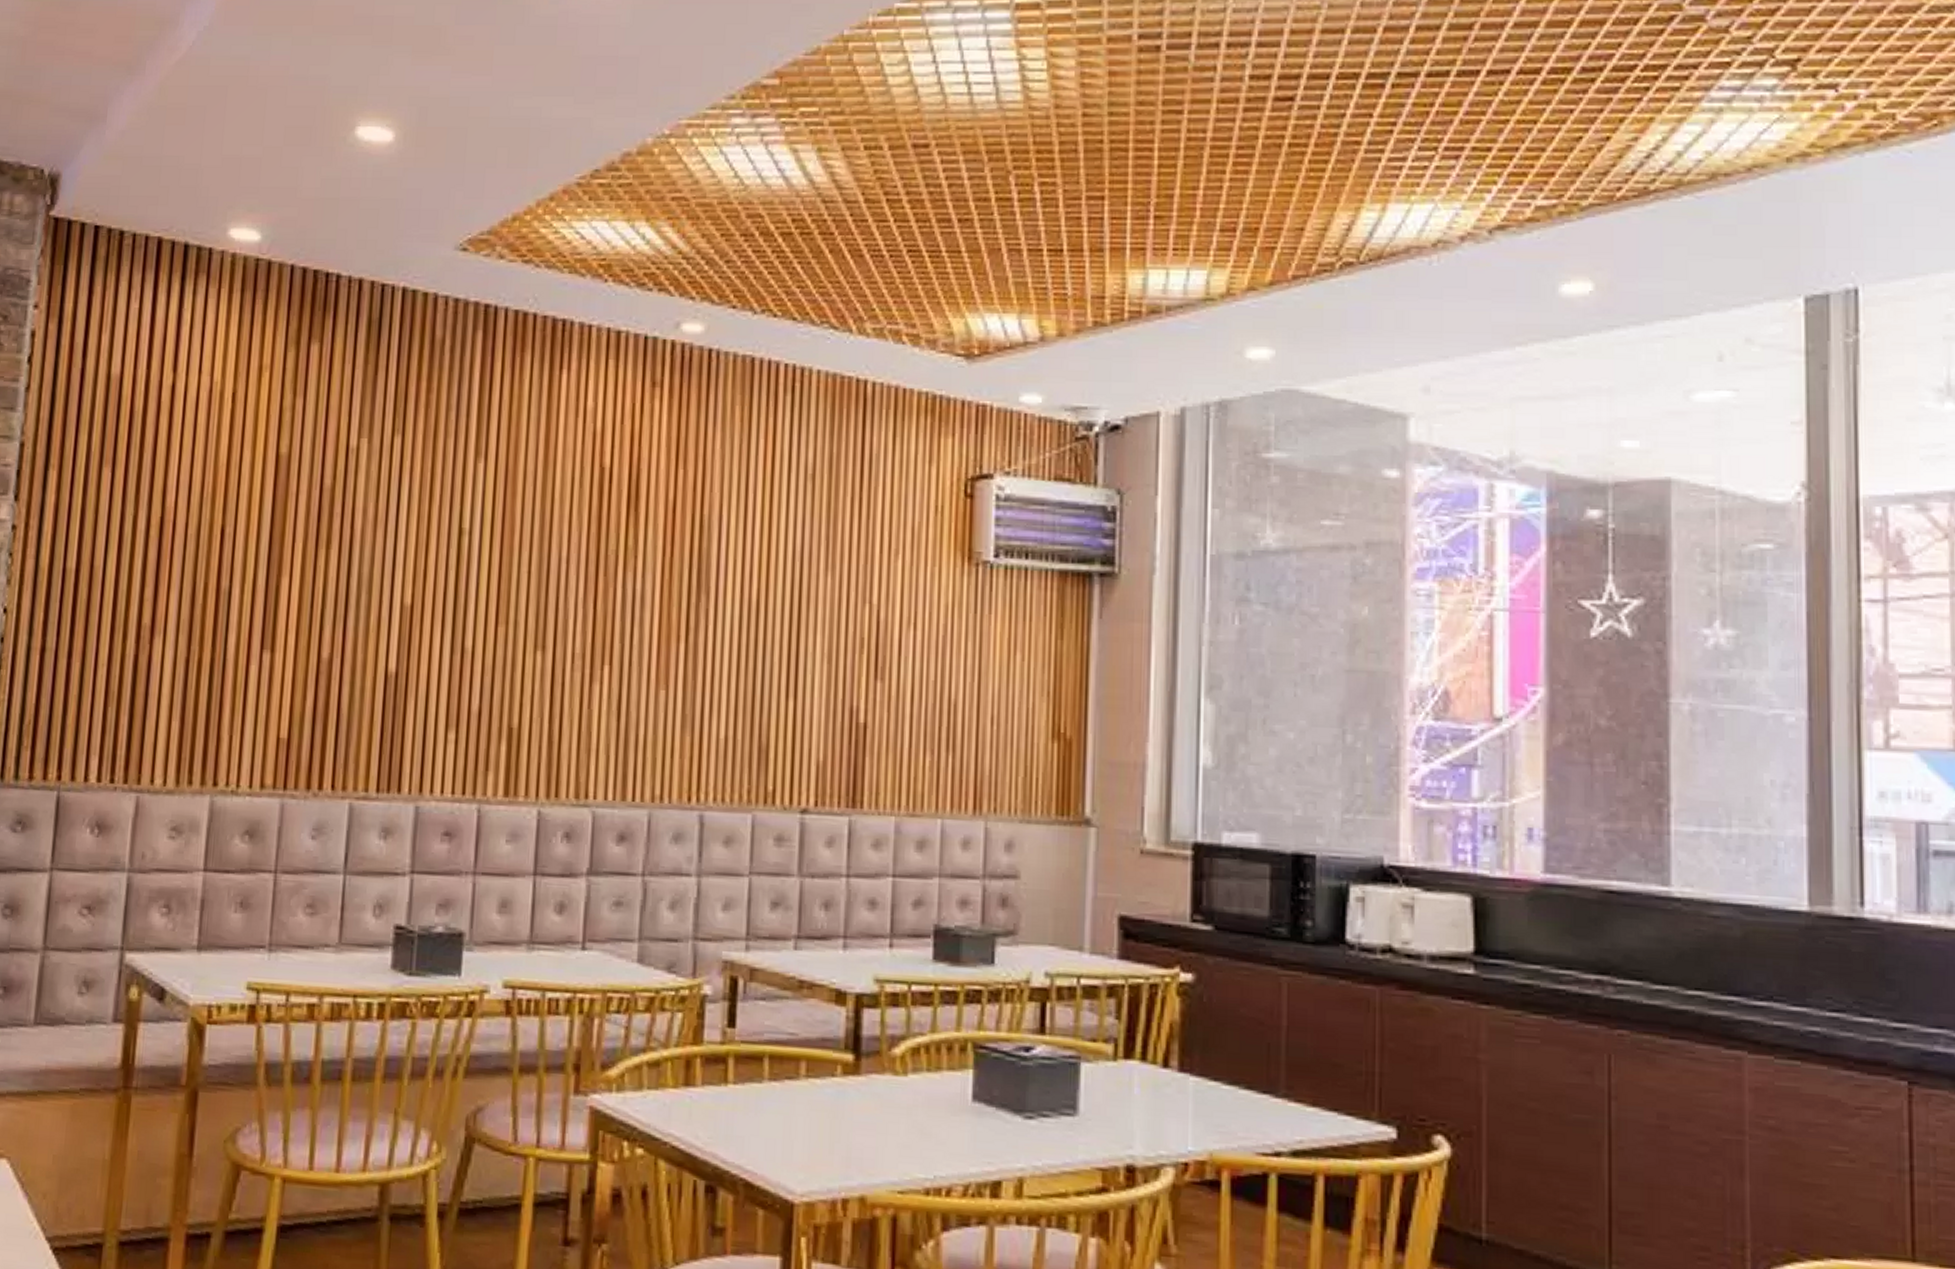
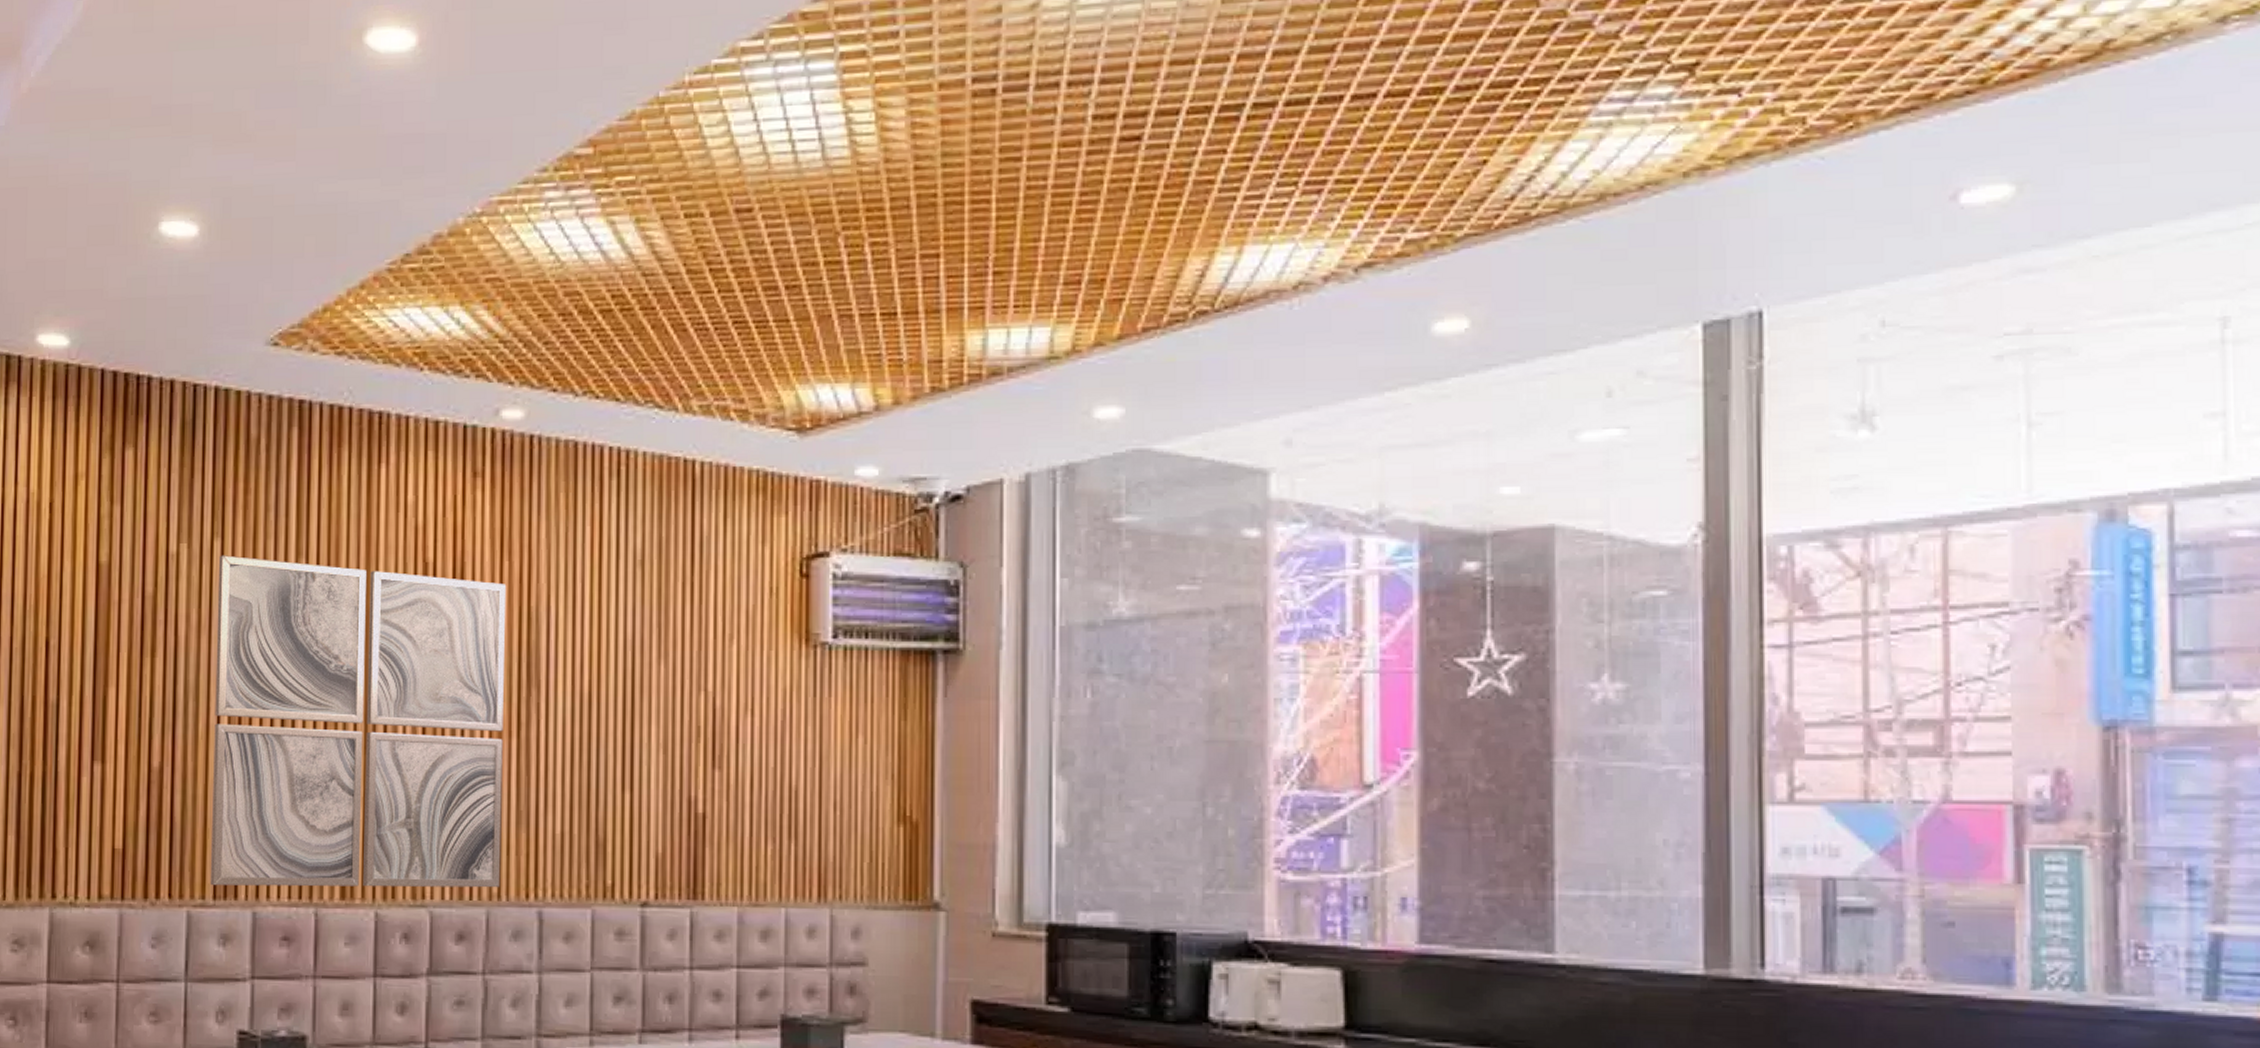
wall art: none [373,451,681,790] -> present [209,555,507,888]

